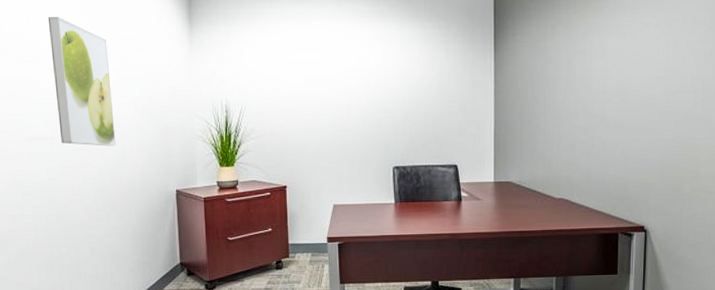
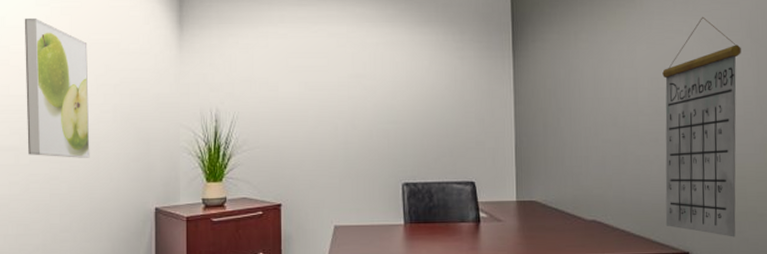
calendar: none [625,9,704,213] -> present [662,16,741,237]

